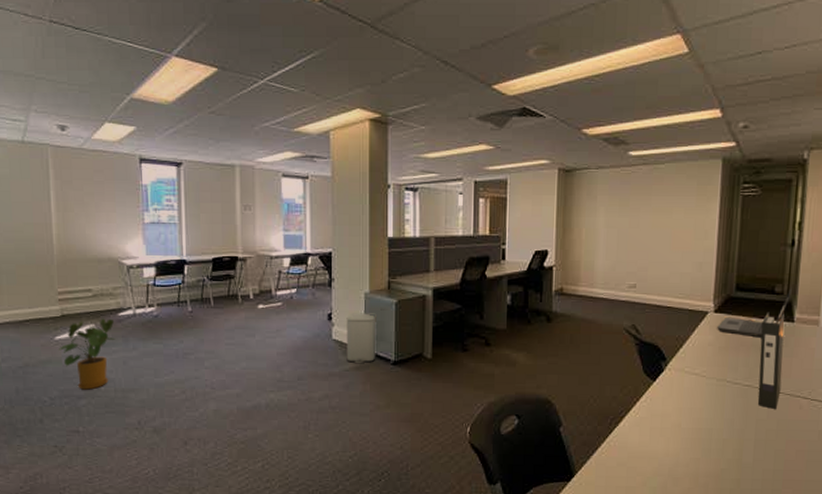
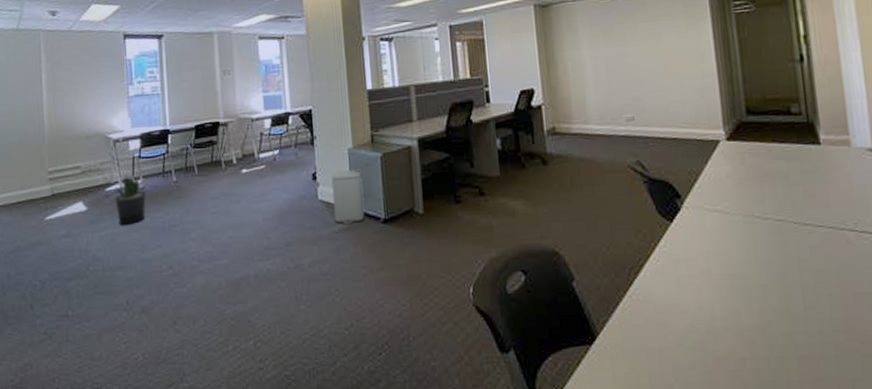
house plant: present [59,318,116,390] -> none [49,194,103,271]
planter: none [128,301,160,351] -> present [115,173,146,226]
laptop computer: present [717,287,792,338] -> none [733,106,811,165]
binder: present [757,312,785,409] -> none [783,135,821,246]

